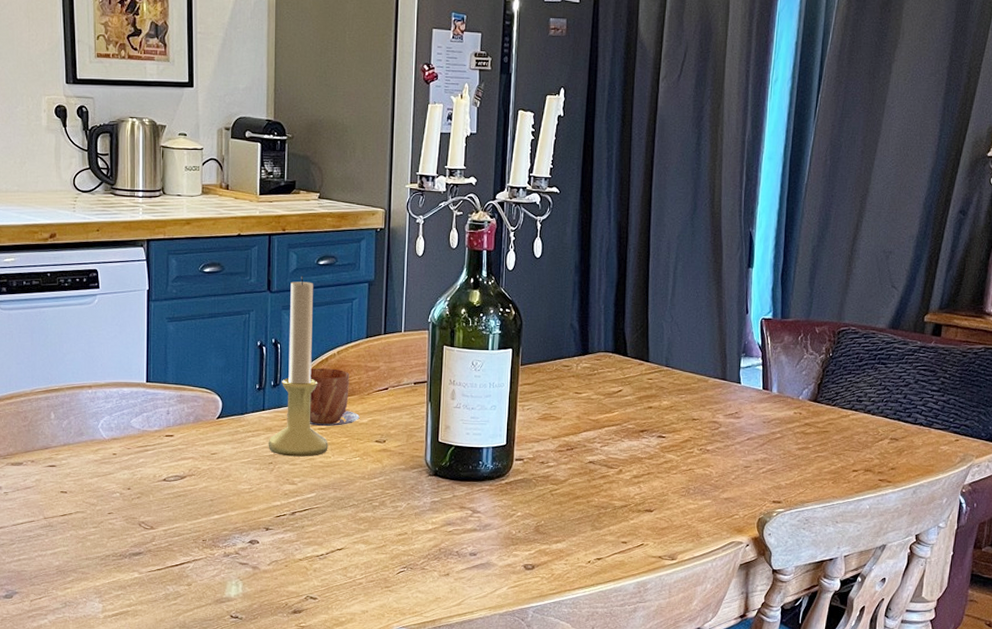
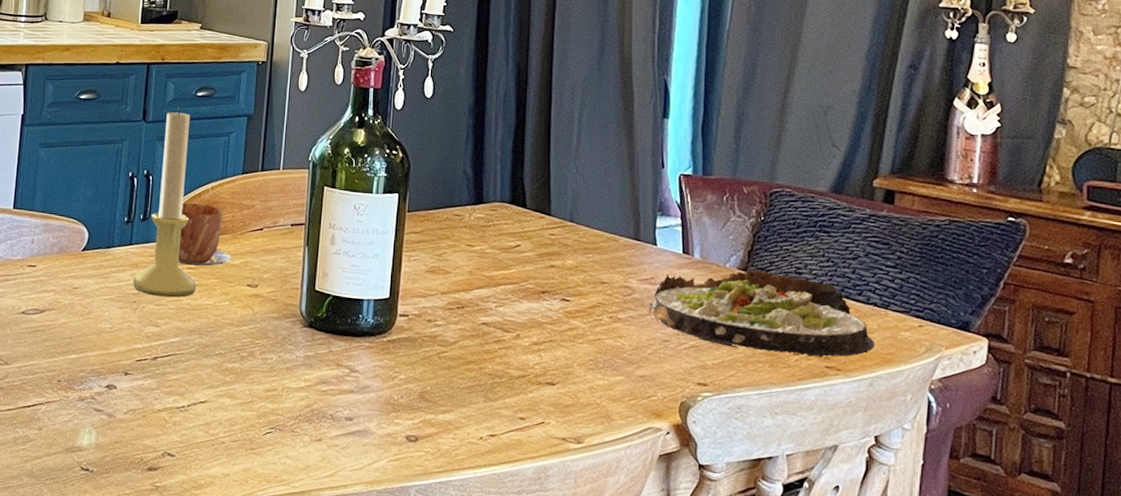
salad plate: none [733,400,920,472] -> present [649,269,876,358]

